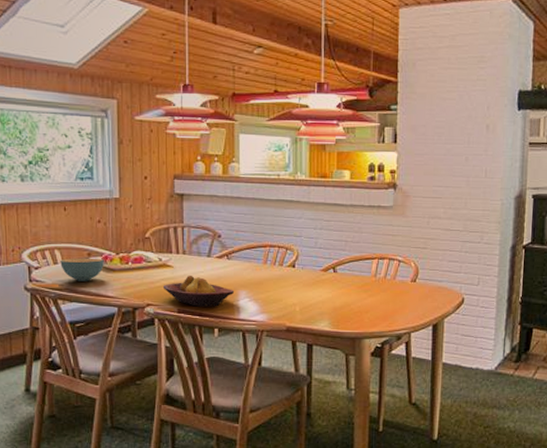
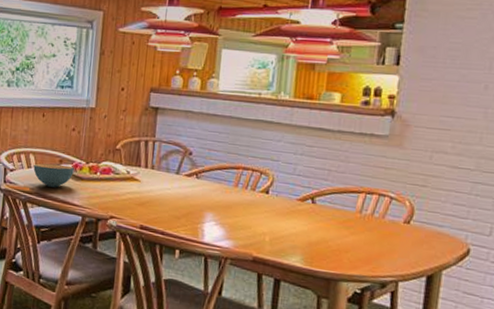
fruit bowl: present [162,275,235,307] -> none [127,190,201,227]

